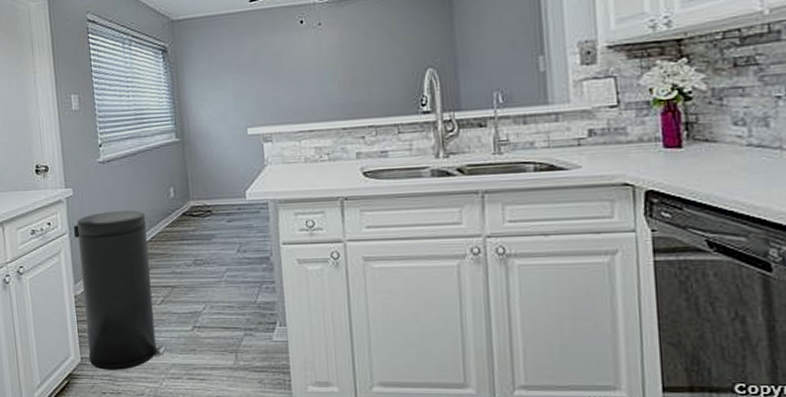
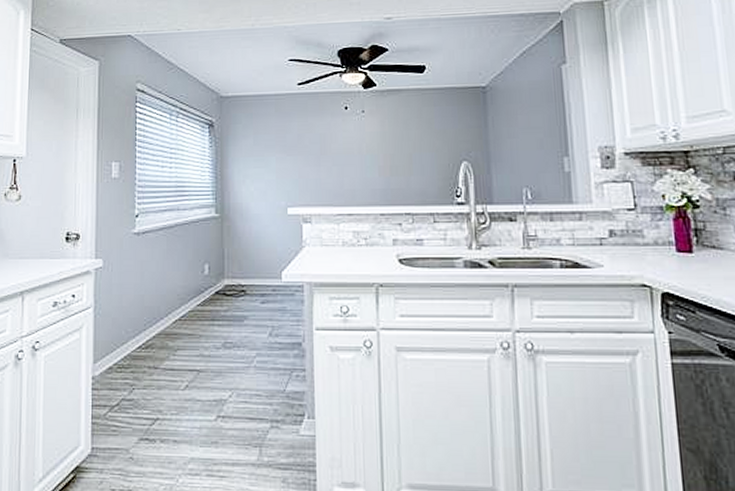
pedal bin: present [73,210,167,370] -> none [98,286,187,464]

